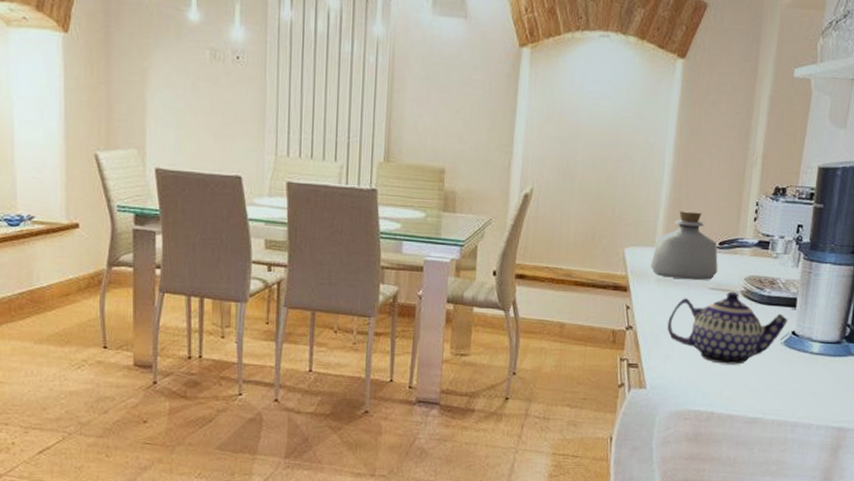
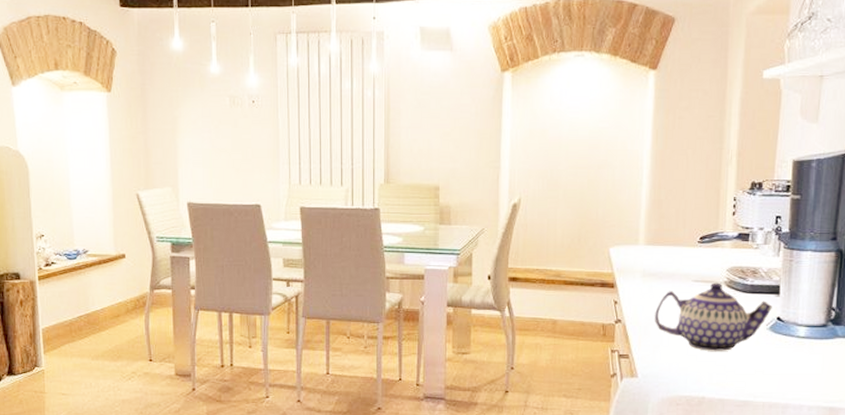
bottle: present [650,211,718,281] -> none [635,210,701,274]

